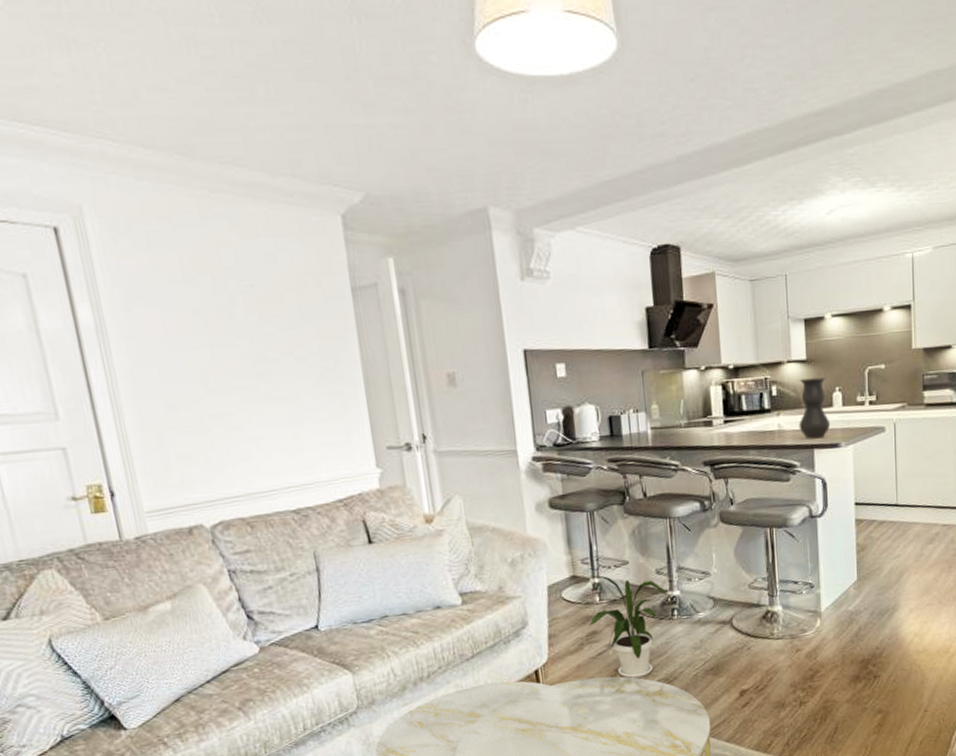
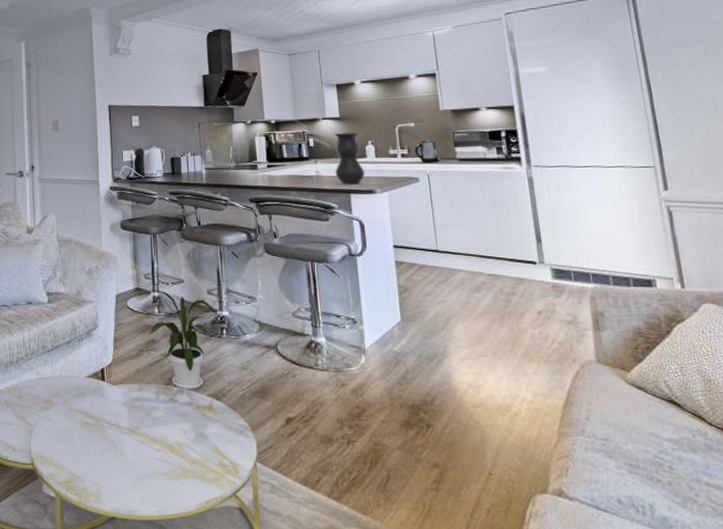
kettle: none [883,384,907,411] -> present [414,140,439,164]

